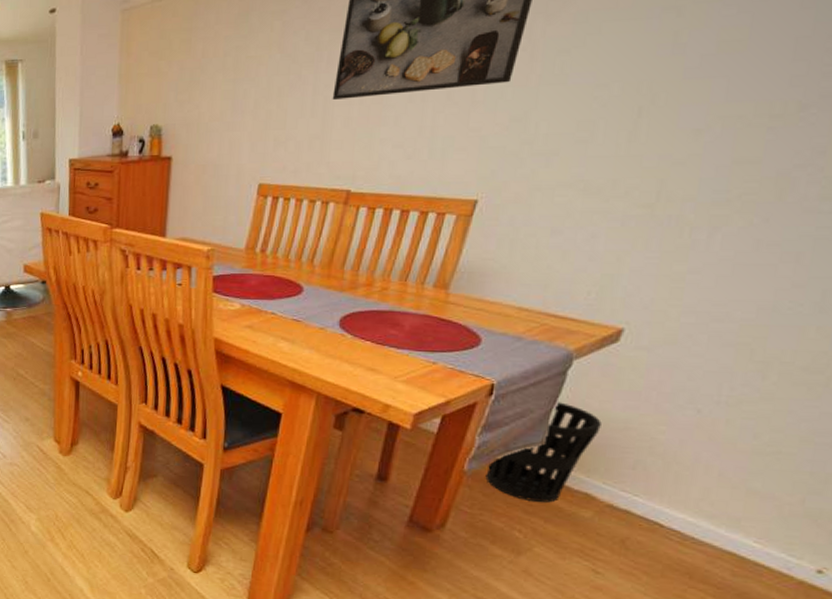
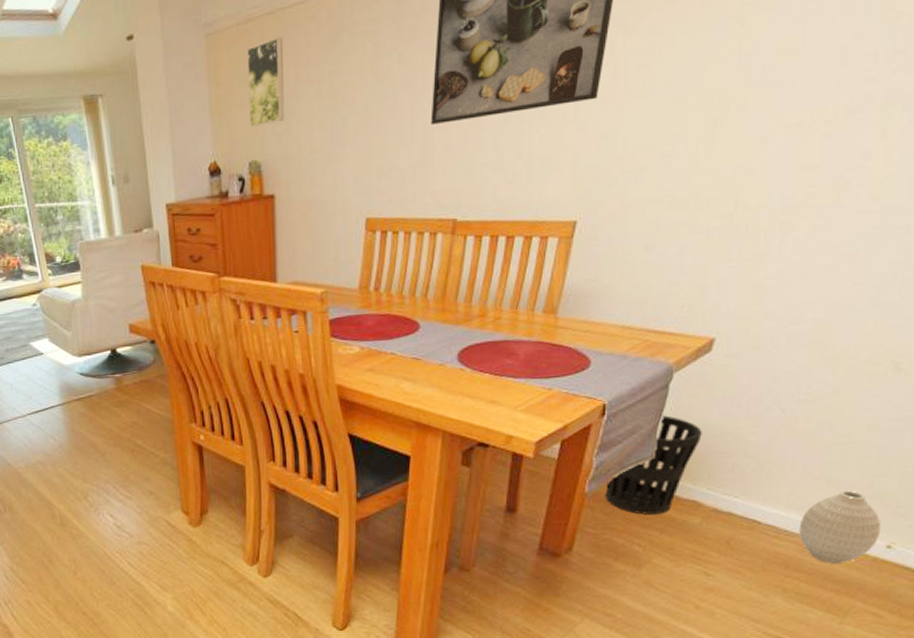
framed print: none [155,13,193,94] -> present [247,36,285,127]
vase: none [708,503,812,582] -> present [799,490,881,563]

